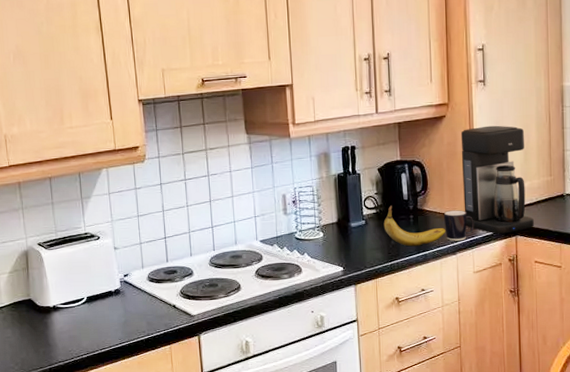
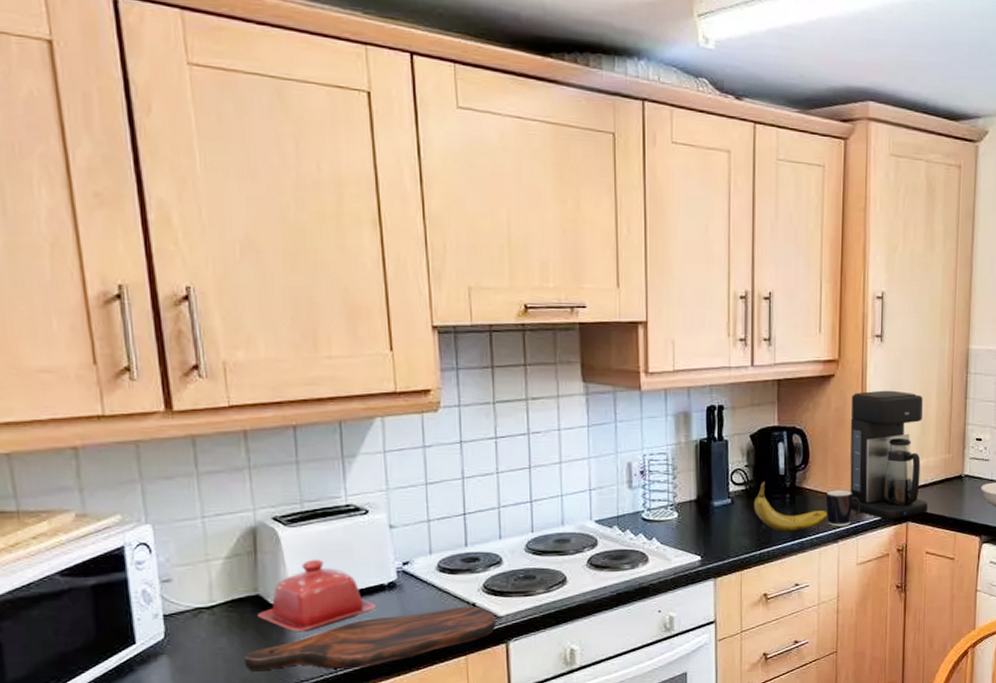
cutting board: none [22,307,190,354] -> present [244,605,496,671]
butter dish: none [30,272,108,326] -> present [258,559,377,633]

